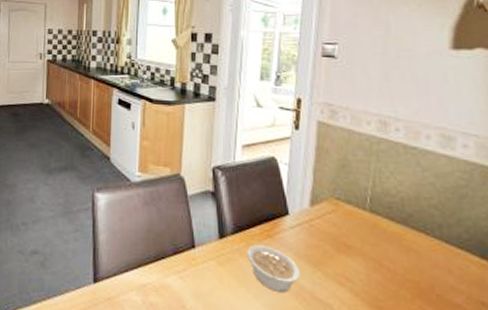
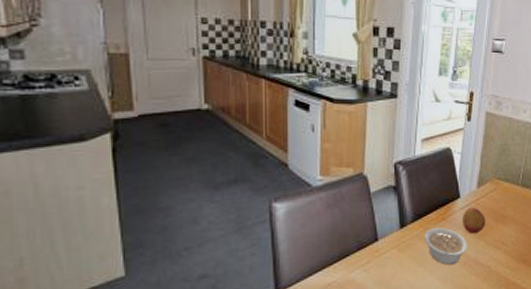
fruit: none [292,228,324,261] -> present [462,207,486,234]

